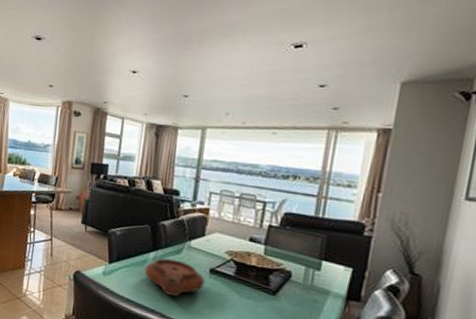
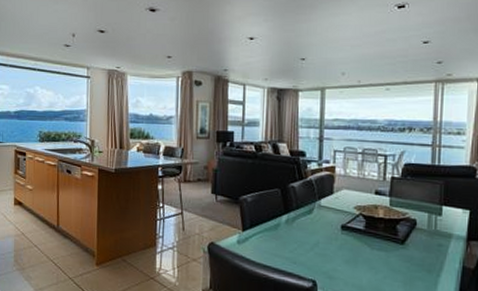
plate: present [144,258,205,297] -> none [278,219,338,257]

